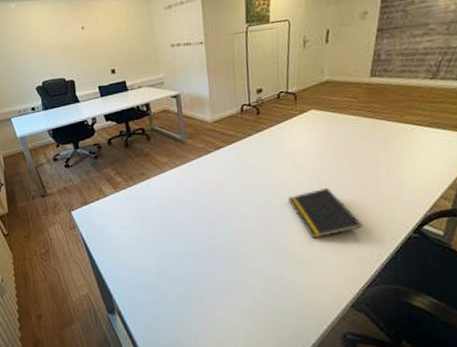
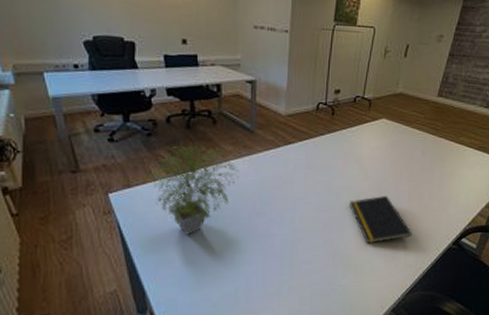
potted plant: none [97,159,177,242] -> present [145,141,241,235]

